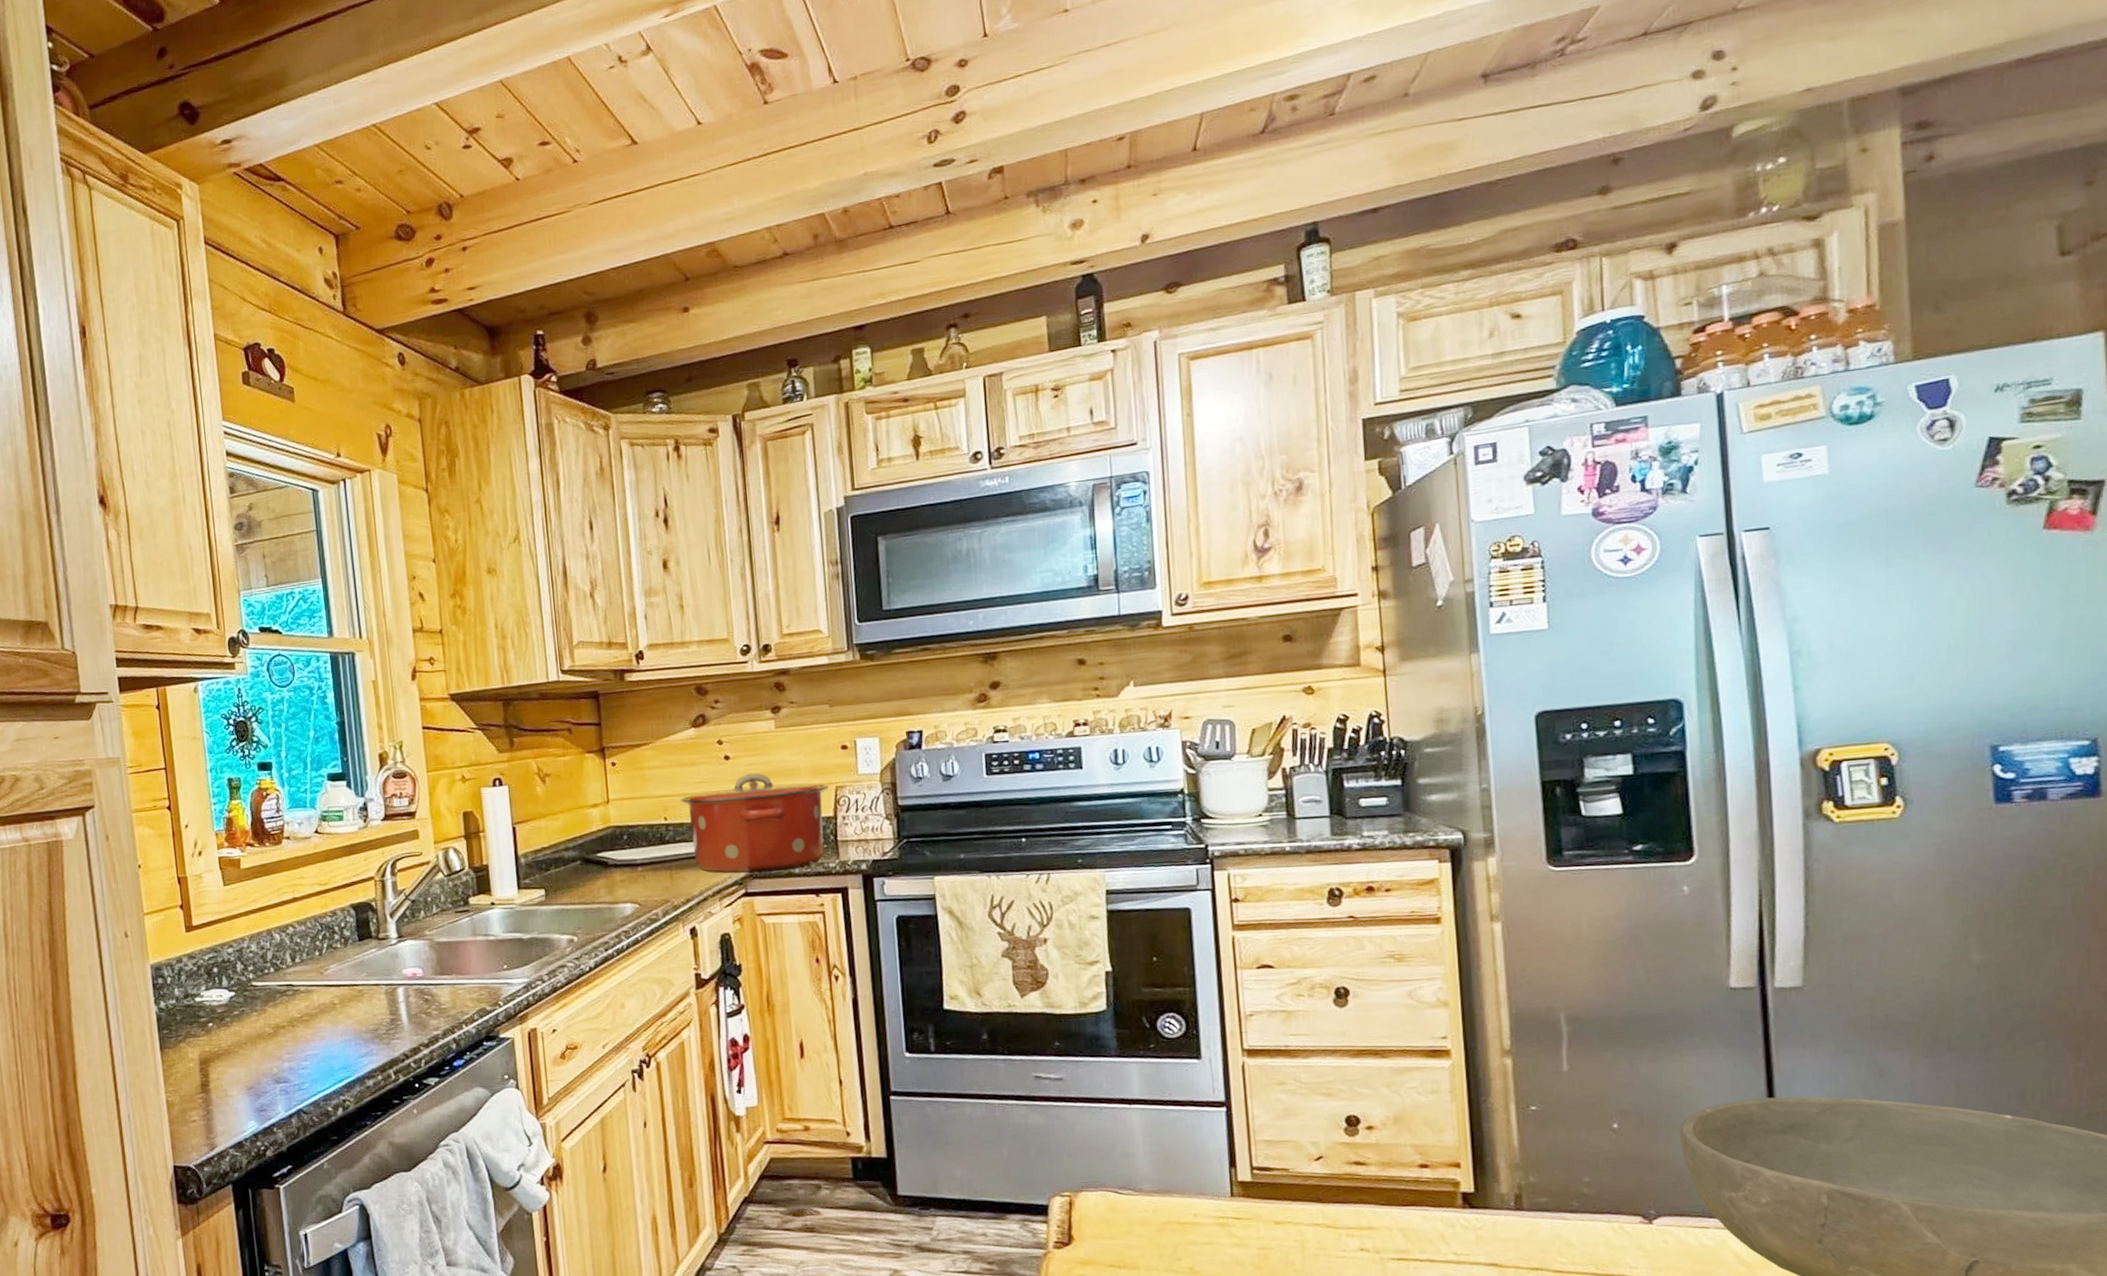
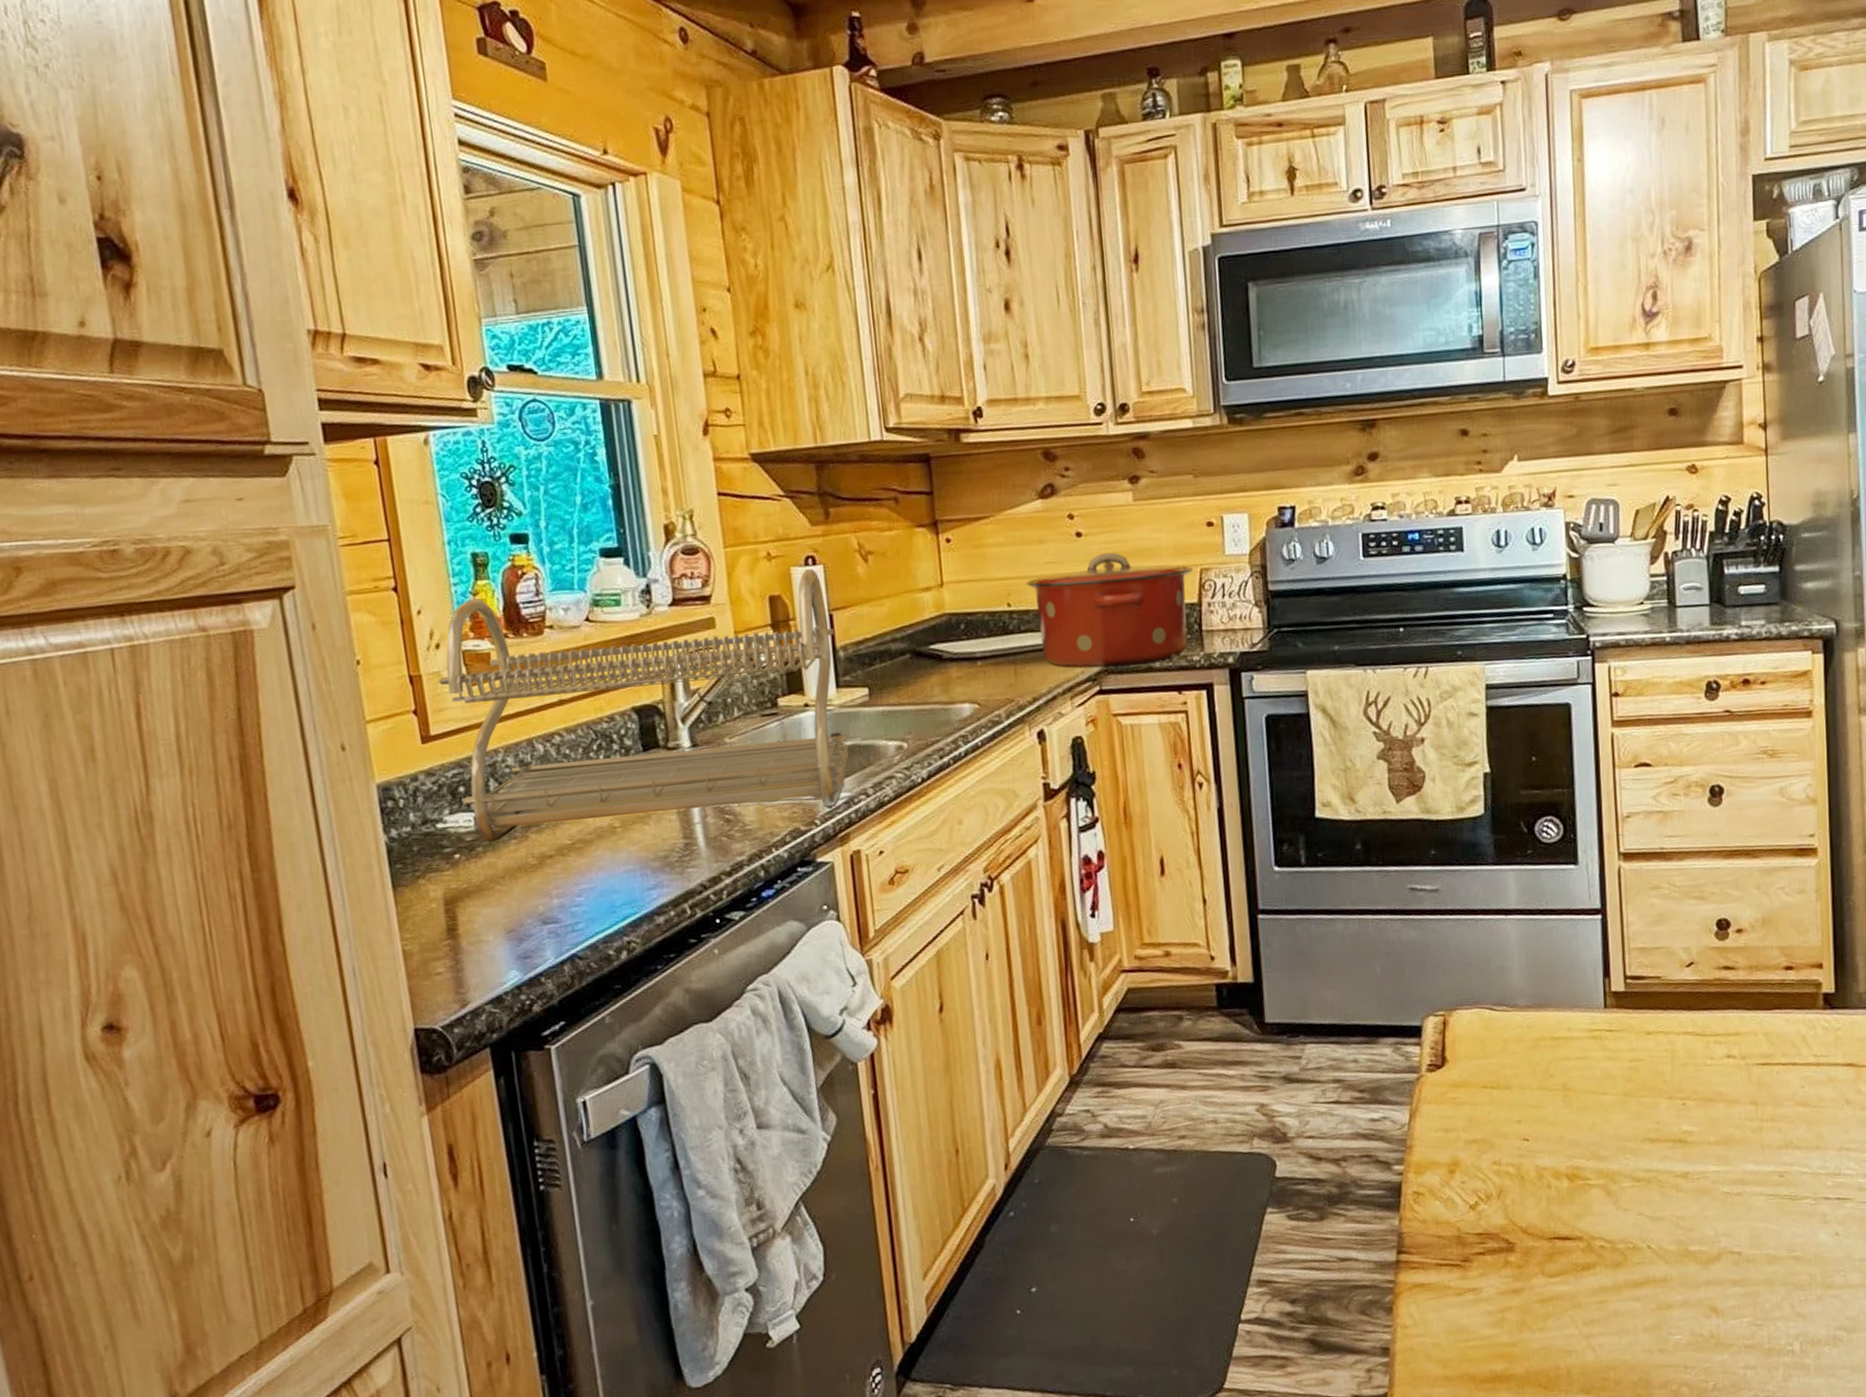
dish rack: none [199,789,528,1015] -> present [438,569,849,843]

